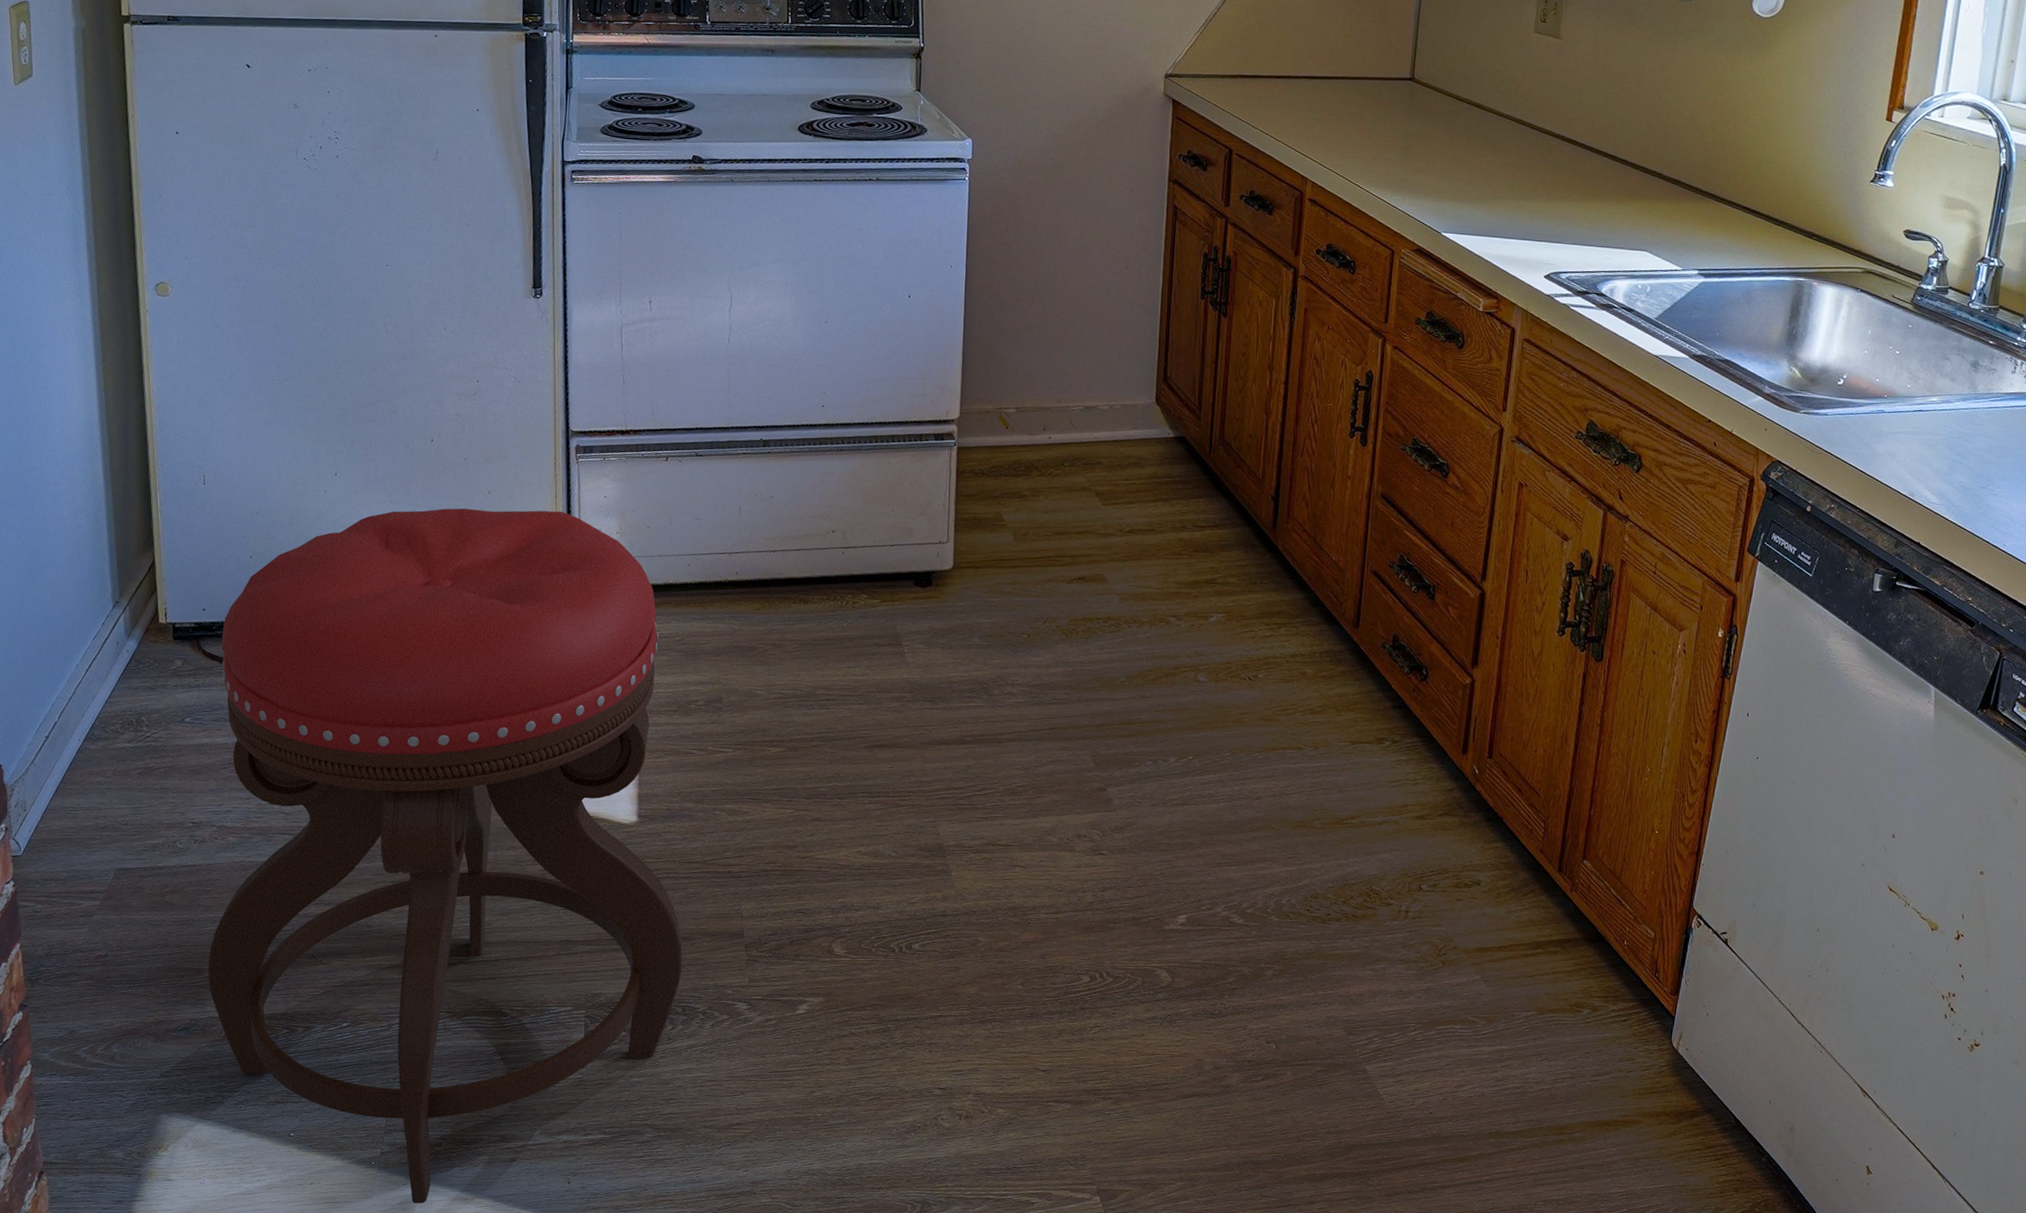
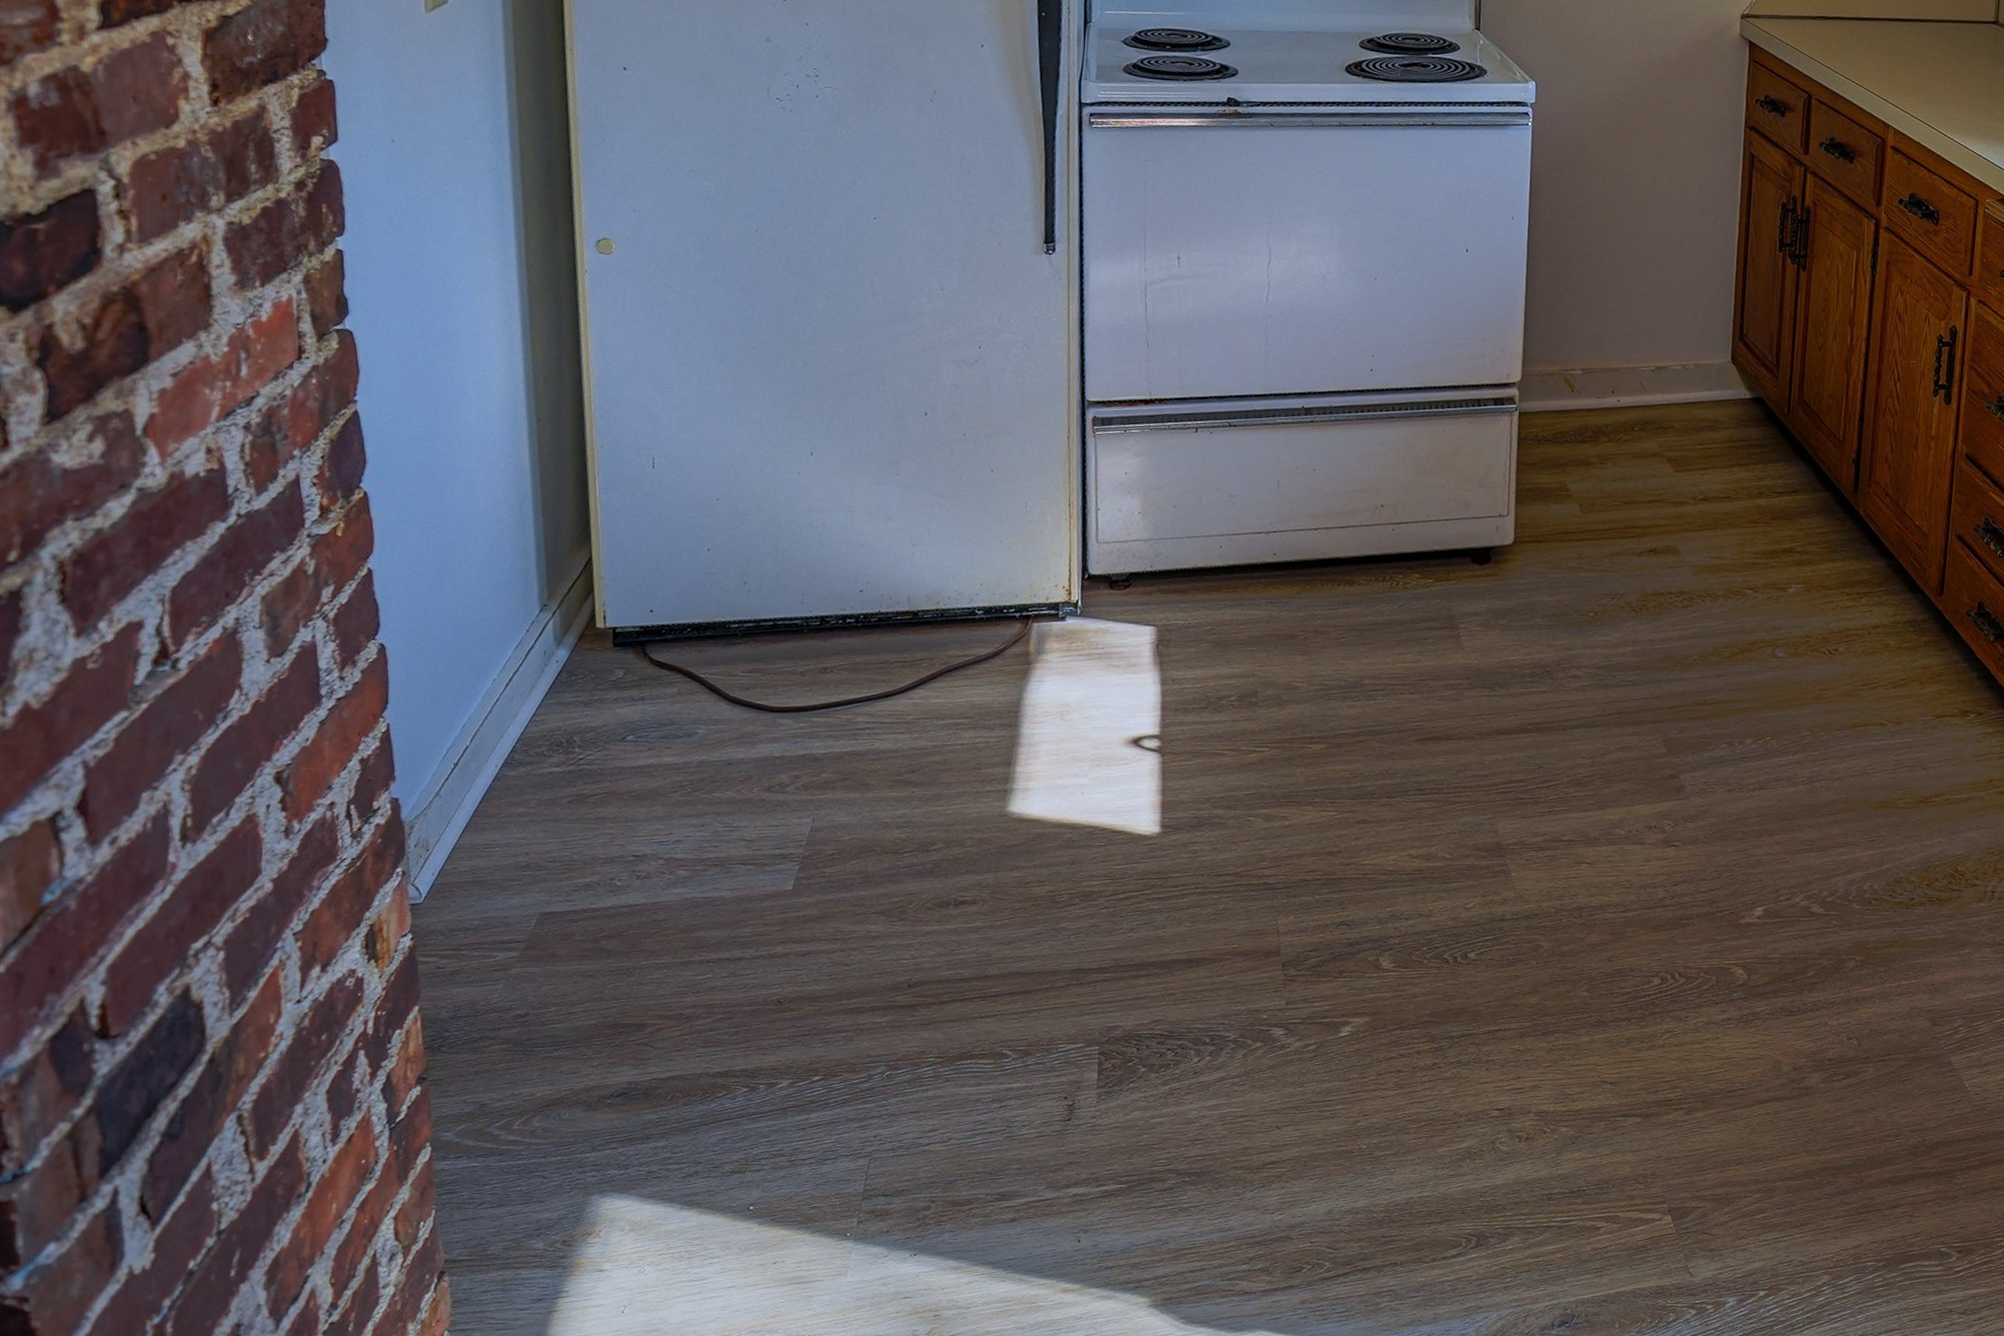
stool: present [208,508,683,1204] -> none [651,489,1212,1278]

